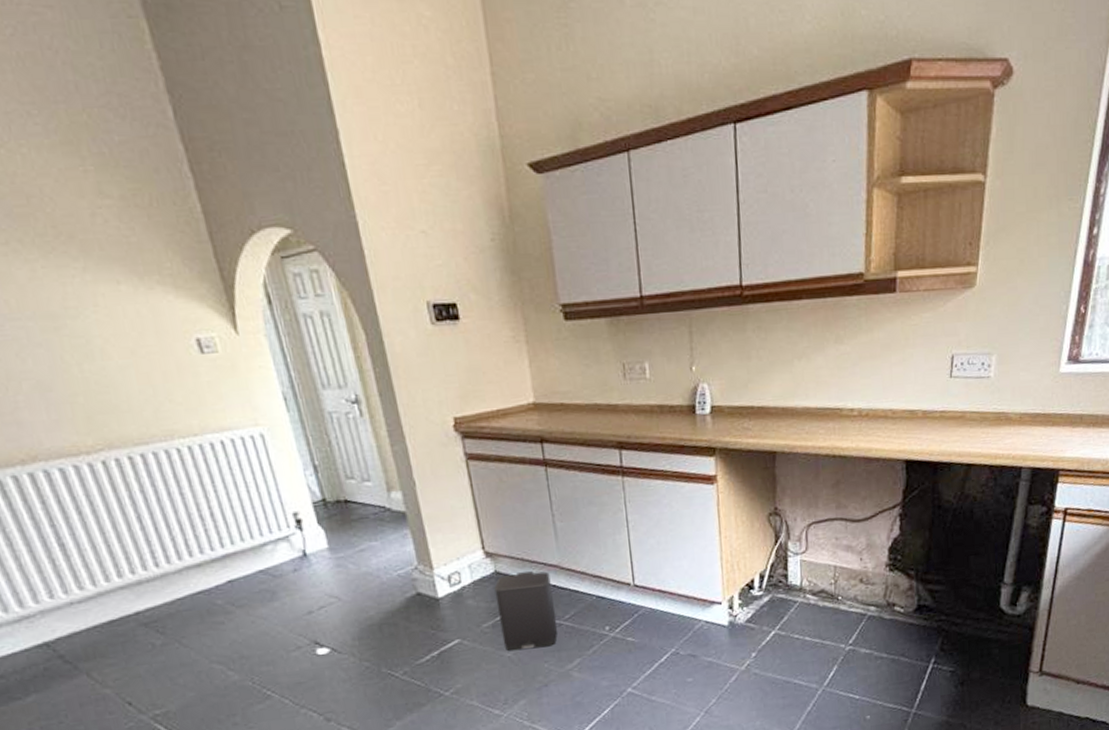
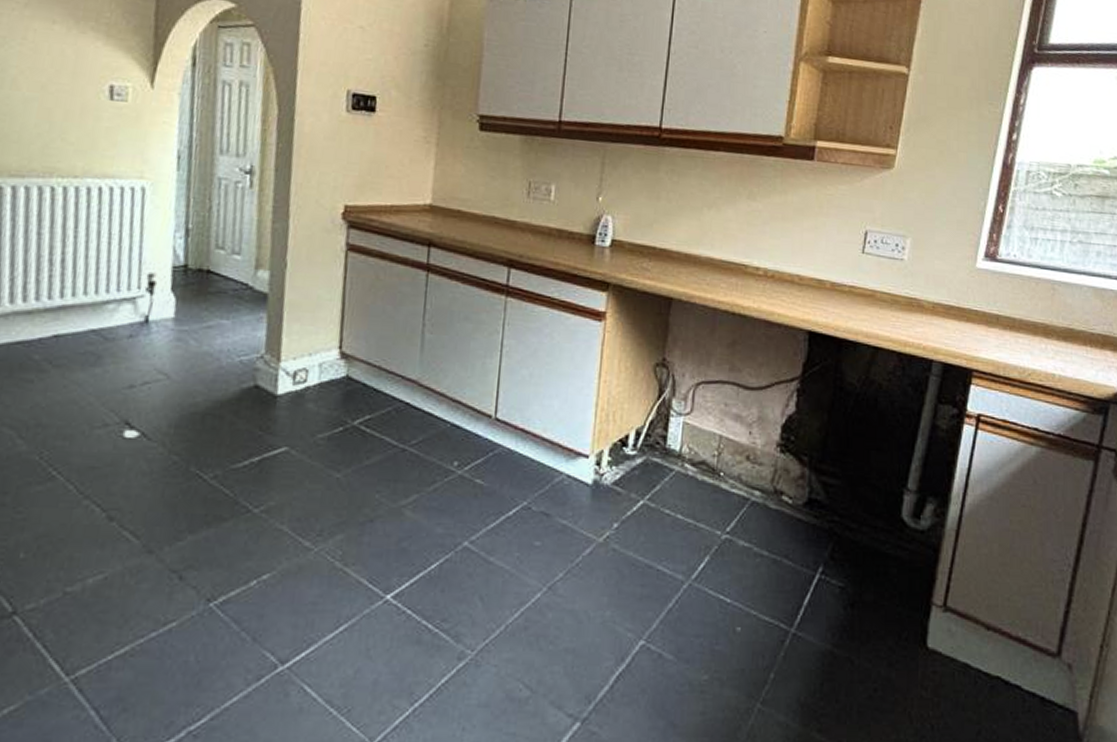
pedal bin: present [494,571,558,651] -> none [335,382,406,474]

